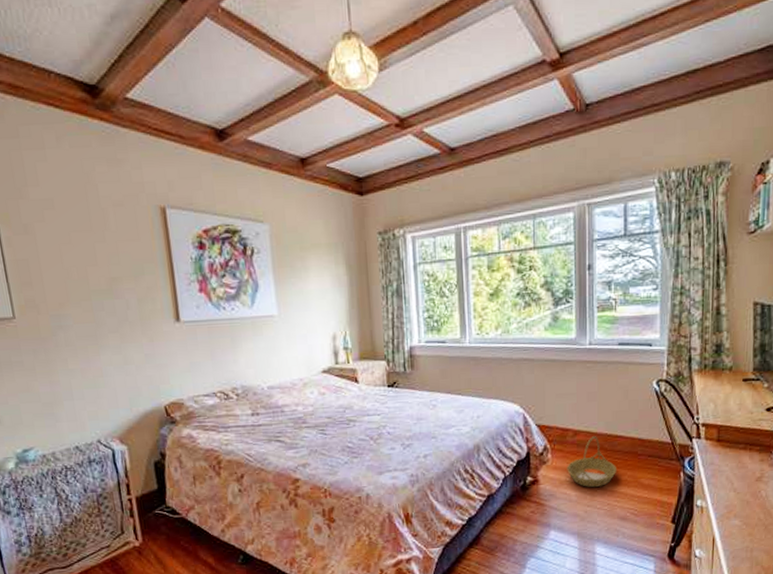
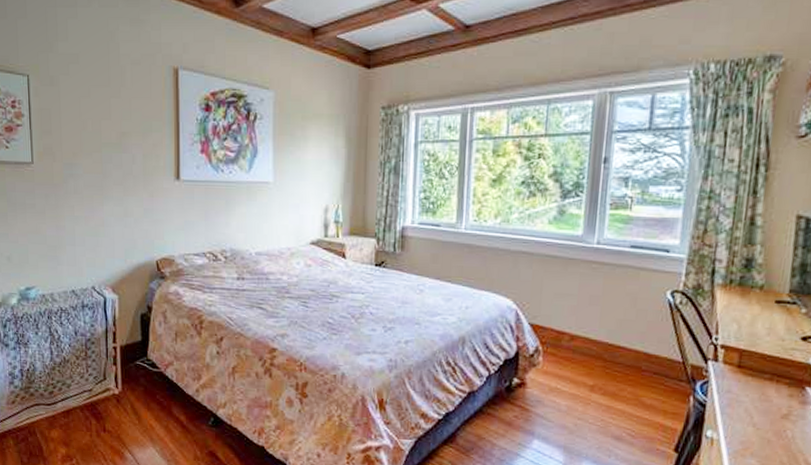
basket: present [567,436,617,488] -> none [558,343,616,400]

